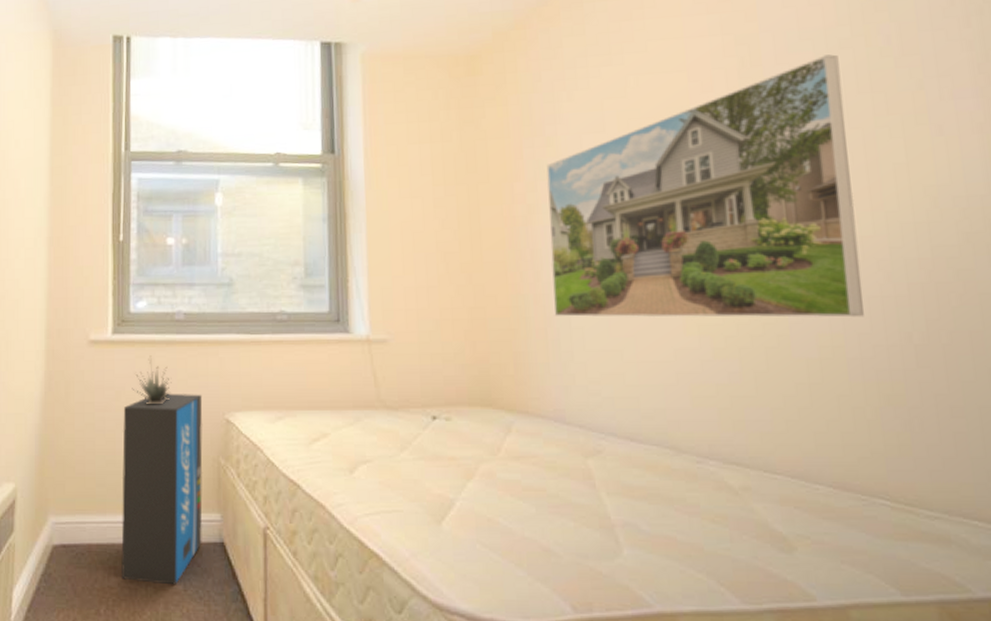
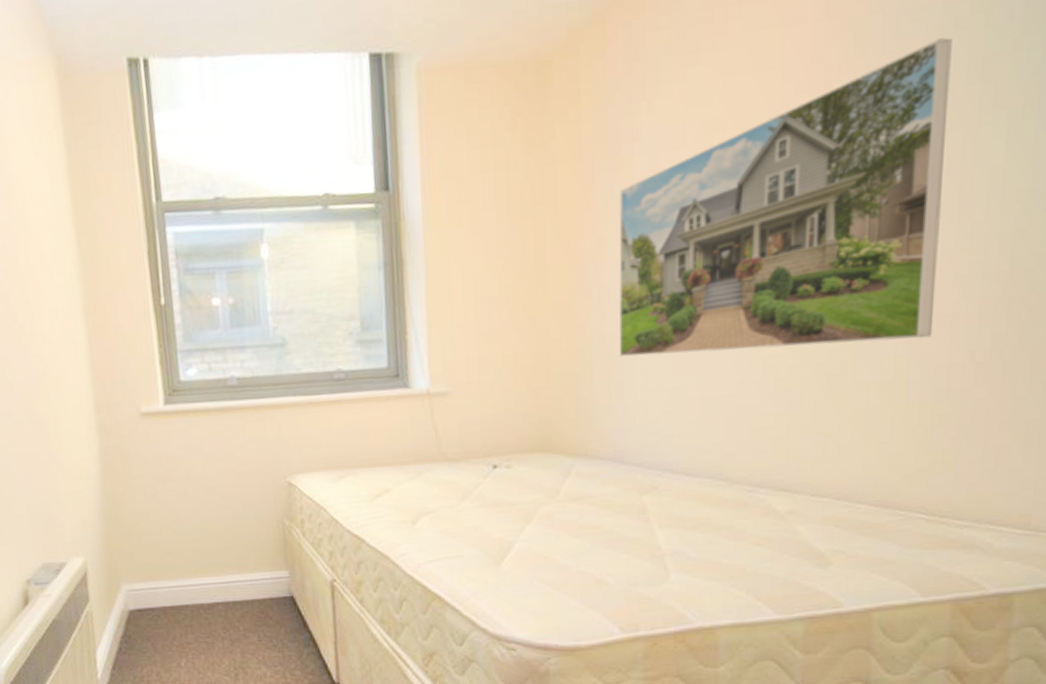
air purifier: present [121,394,203,585] -> none [183,459,273,637]
succulent plant: present [132,355,172,405] -> none [190,424,230,474]

